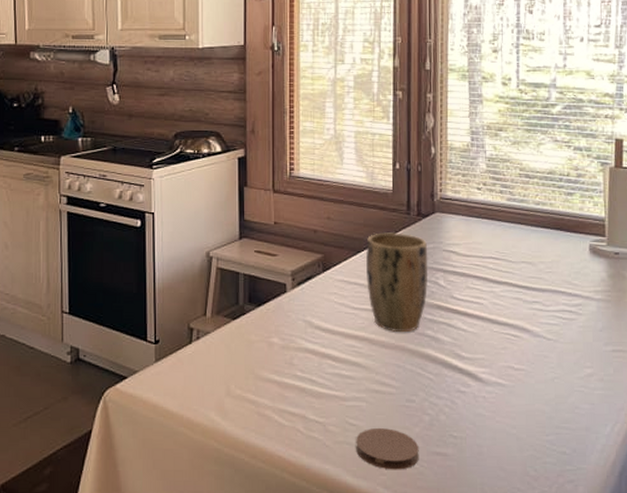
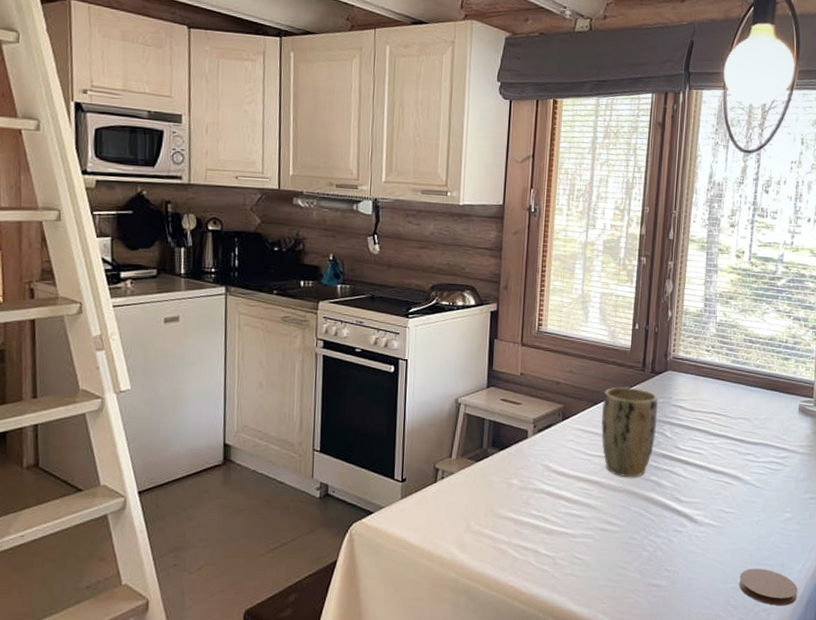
coaster: present [356,428,419,470] -> none [581,562,637,599]
coaster: none [537,433,608,476] -> present [739,569,798,605]

